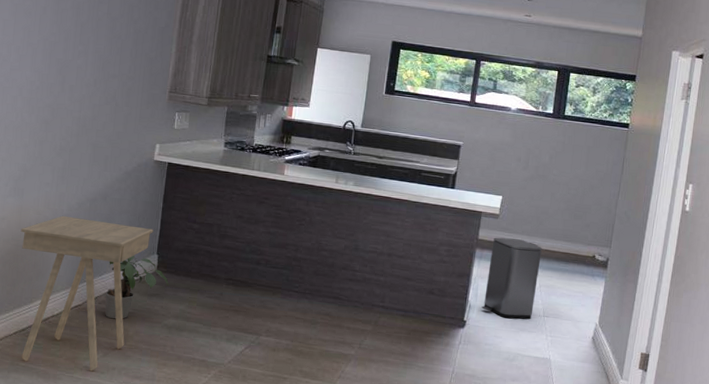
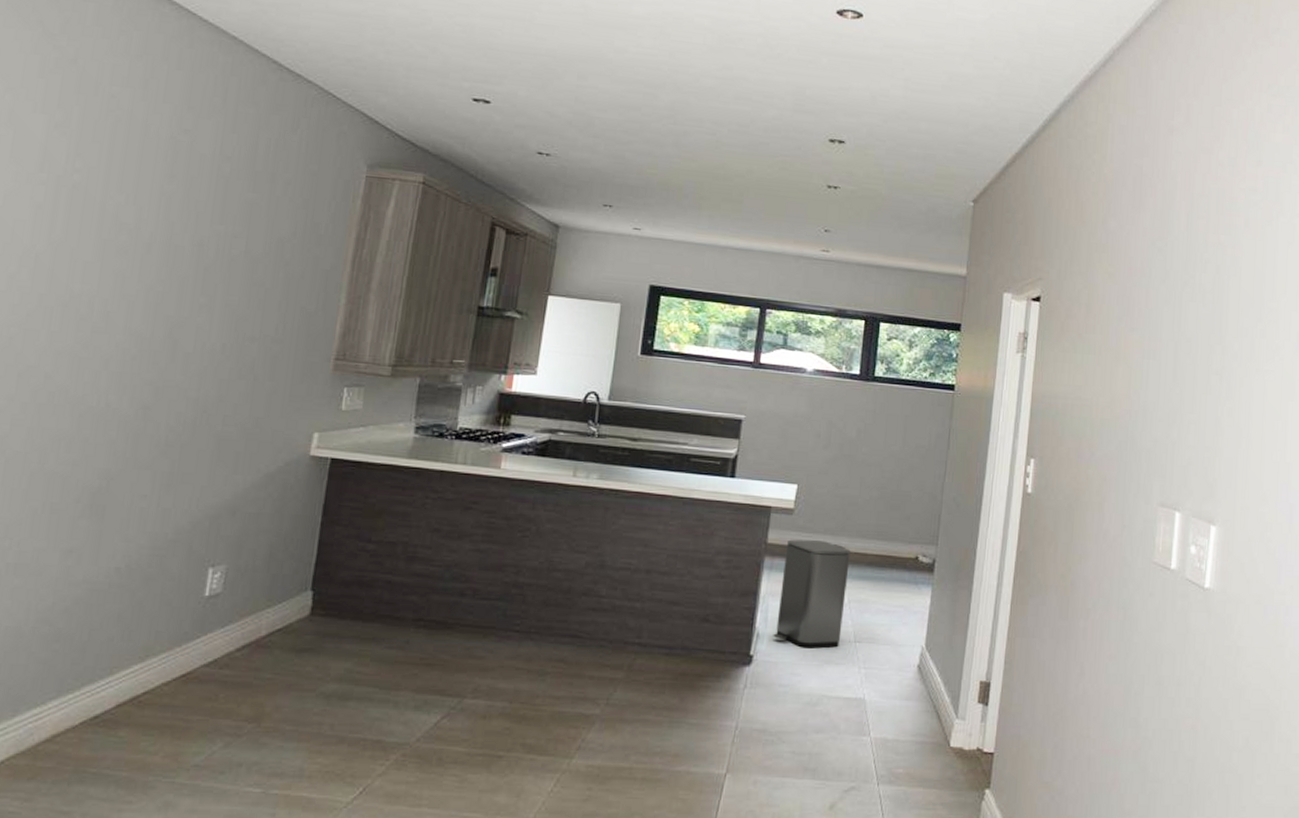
side table: present [20,215,154,372] -> none [91,541,307,772]
potted plant: present [105,255,169,319] -> none [228,593,329,690]

